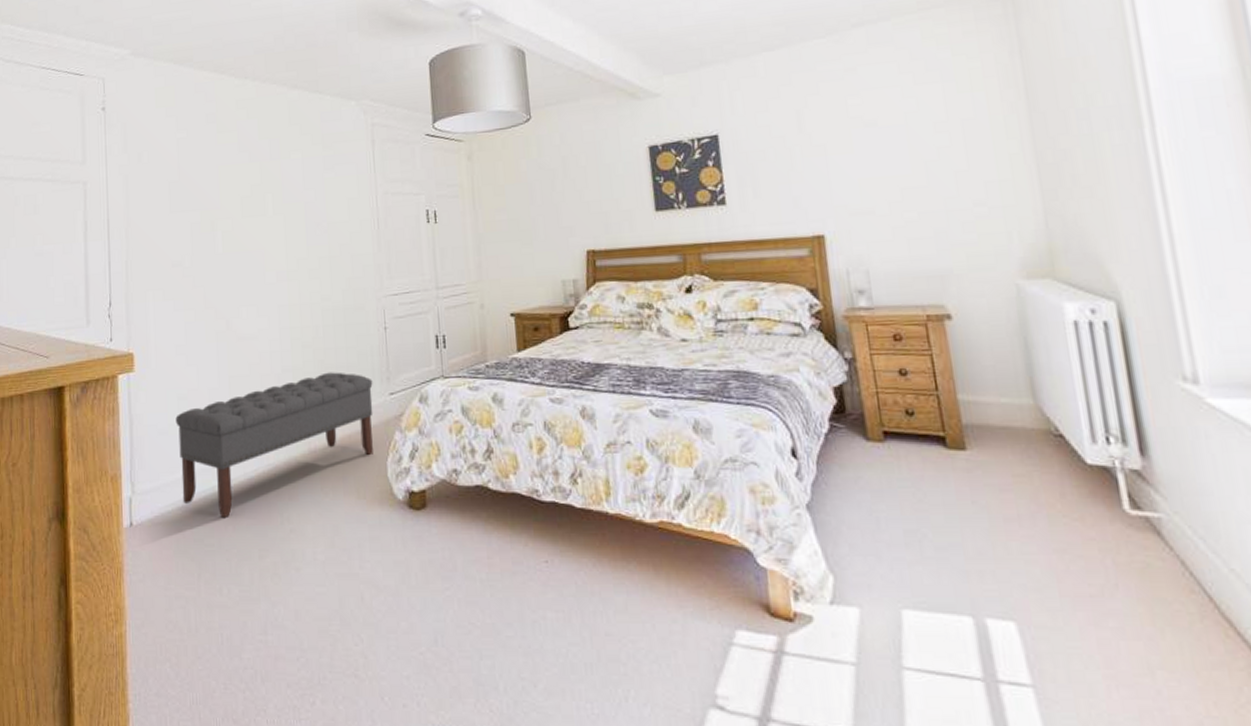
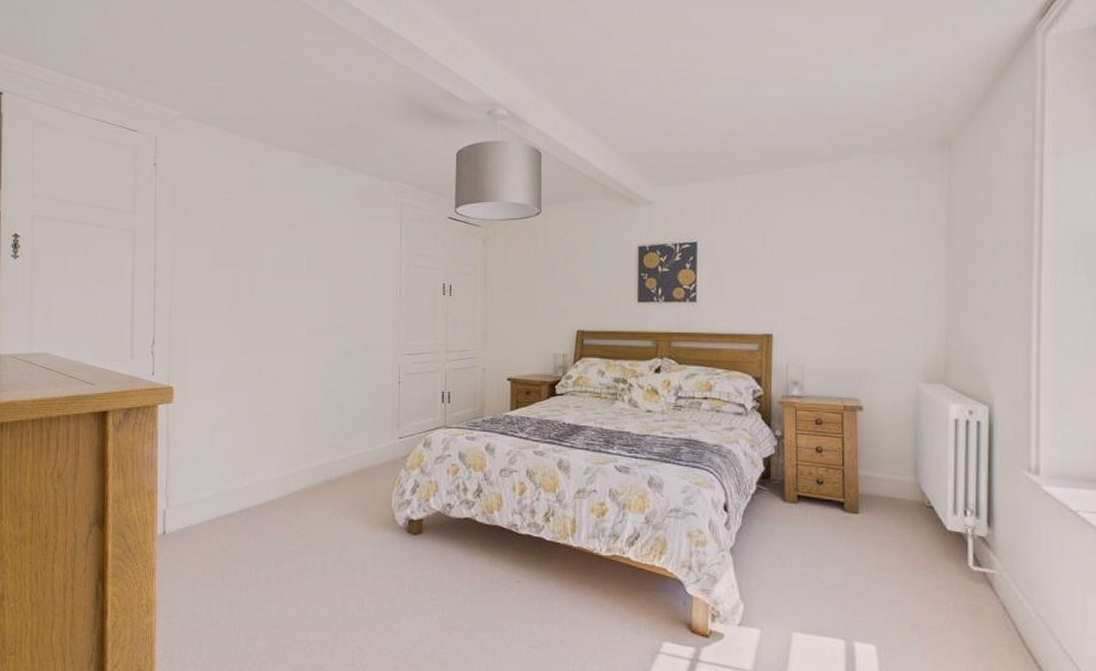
bench: present [175,372,373,517] -> none [208,416,385,531]

